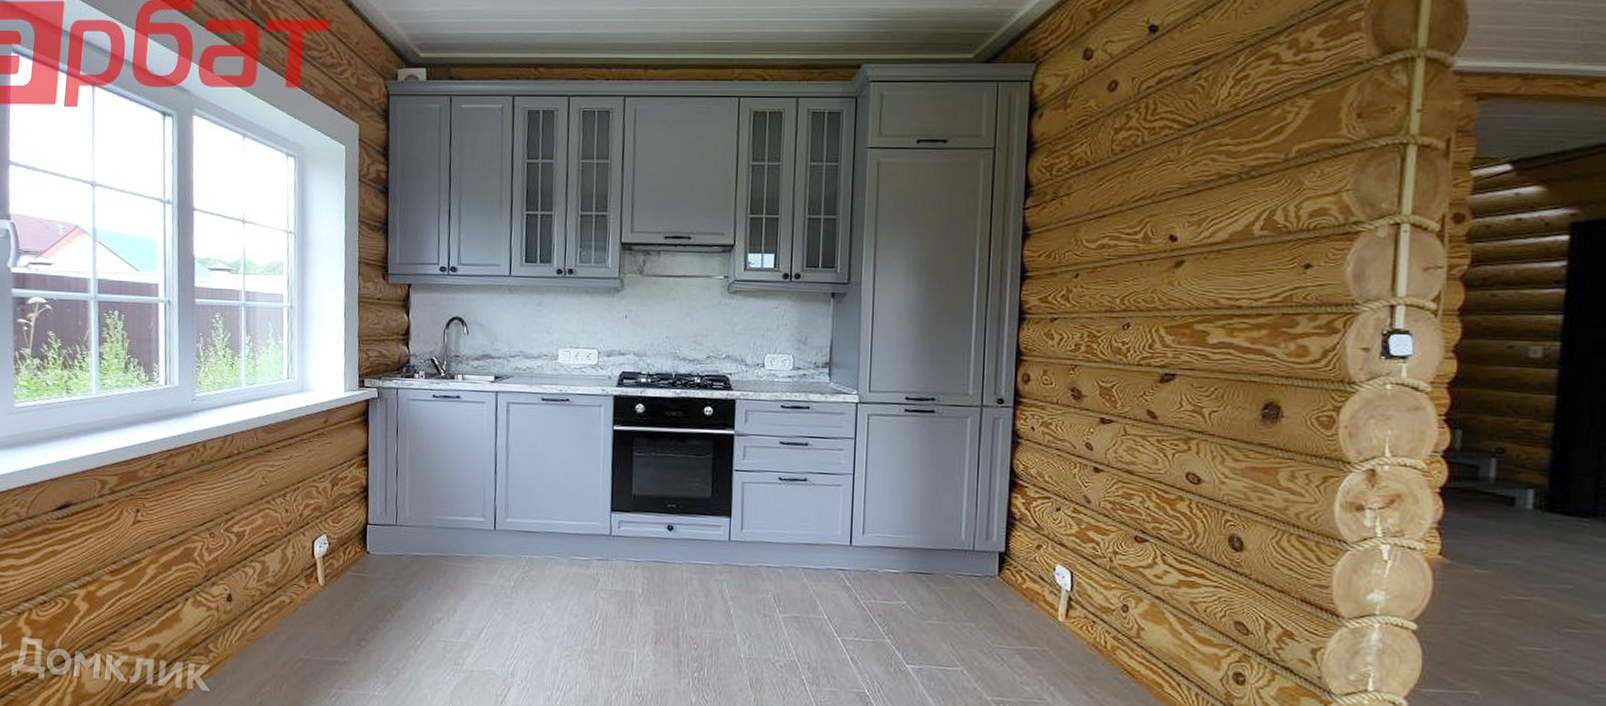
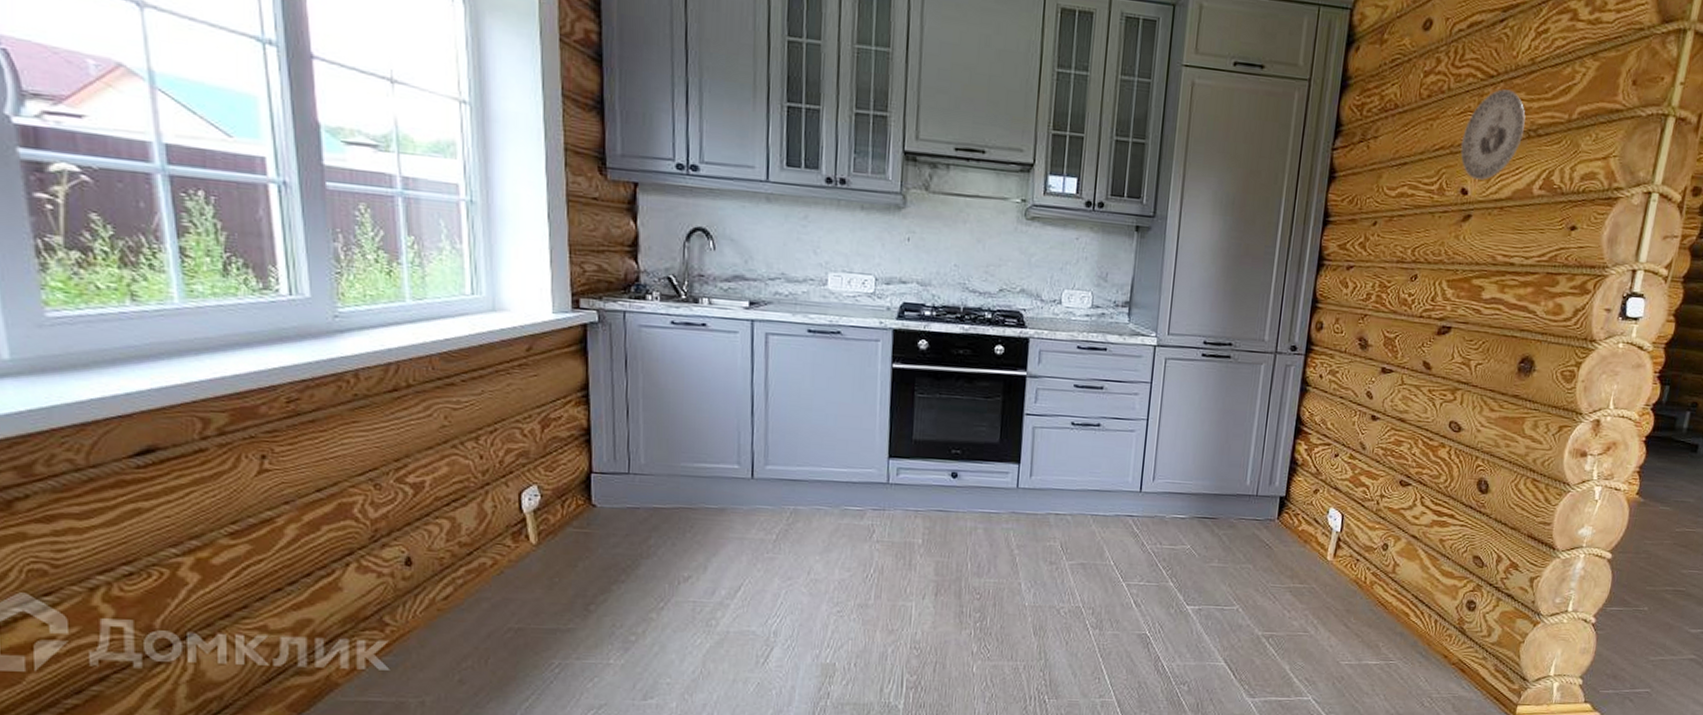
decorative plate: none [1164,137,1234,226] -> present [1460,89,1526,180]

